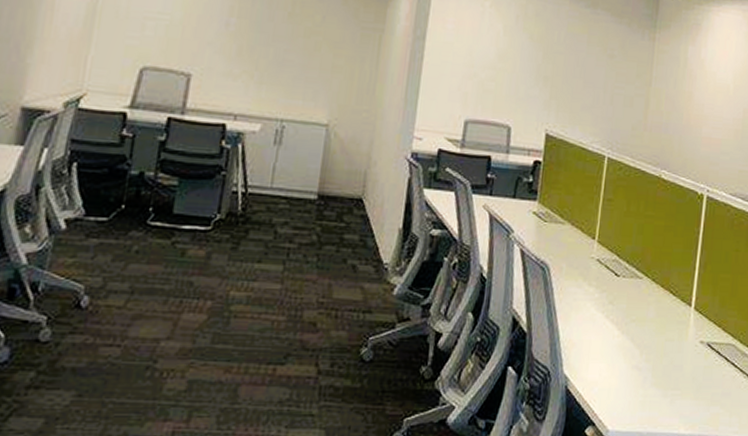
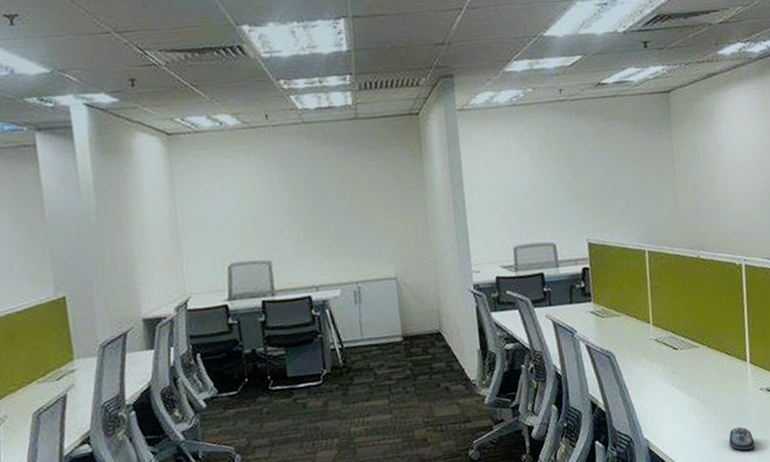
computer mouse: none [656,382,685,414] -> present [728,426,755,451]

